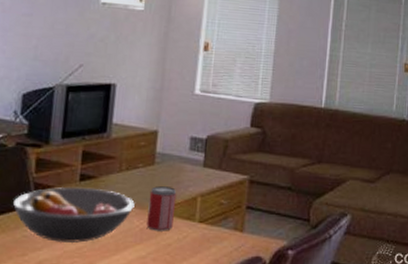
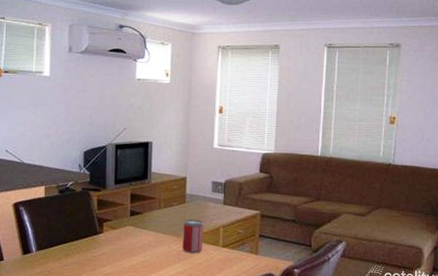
fruit bowl: present [12,187,135,244] -> none [83,220,172,262]

